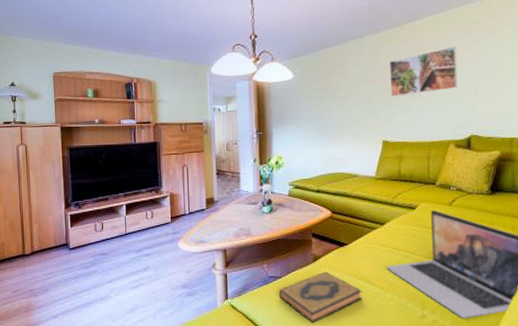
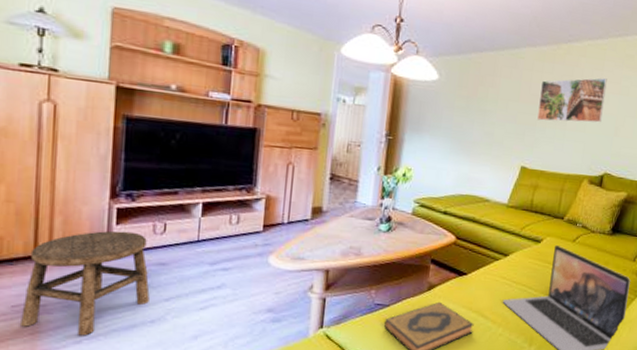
stool: none [19,231,98,312] -> present [19,230,150,336]

